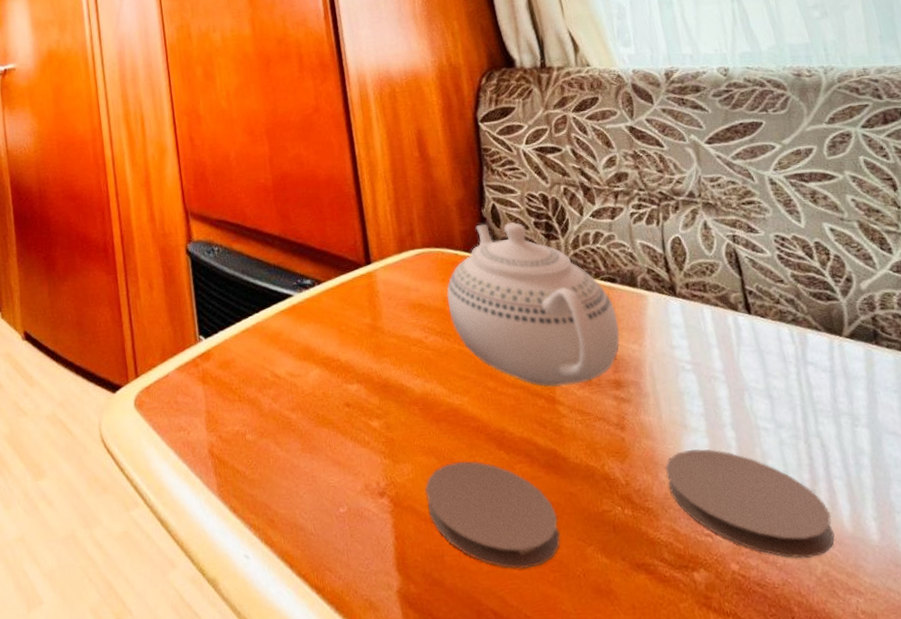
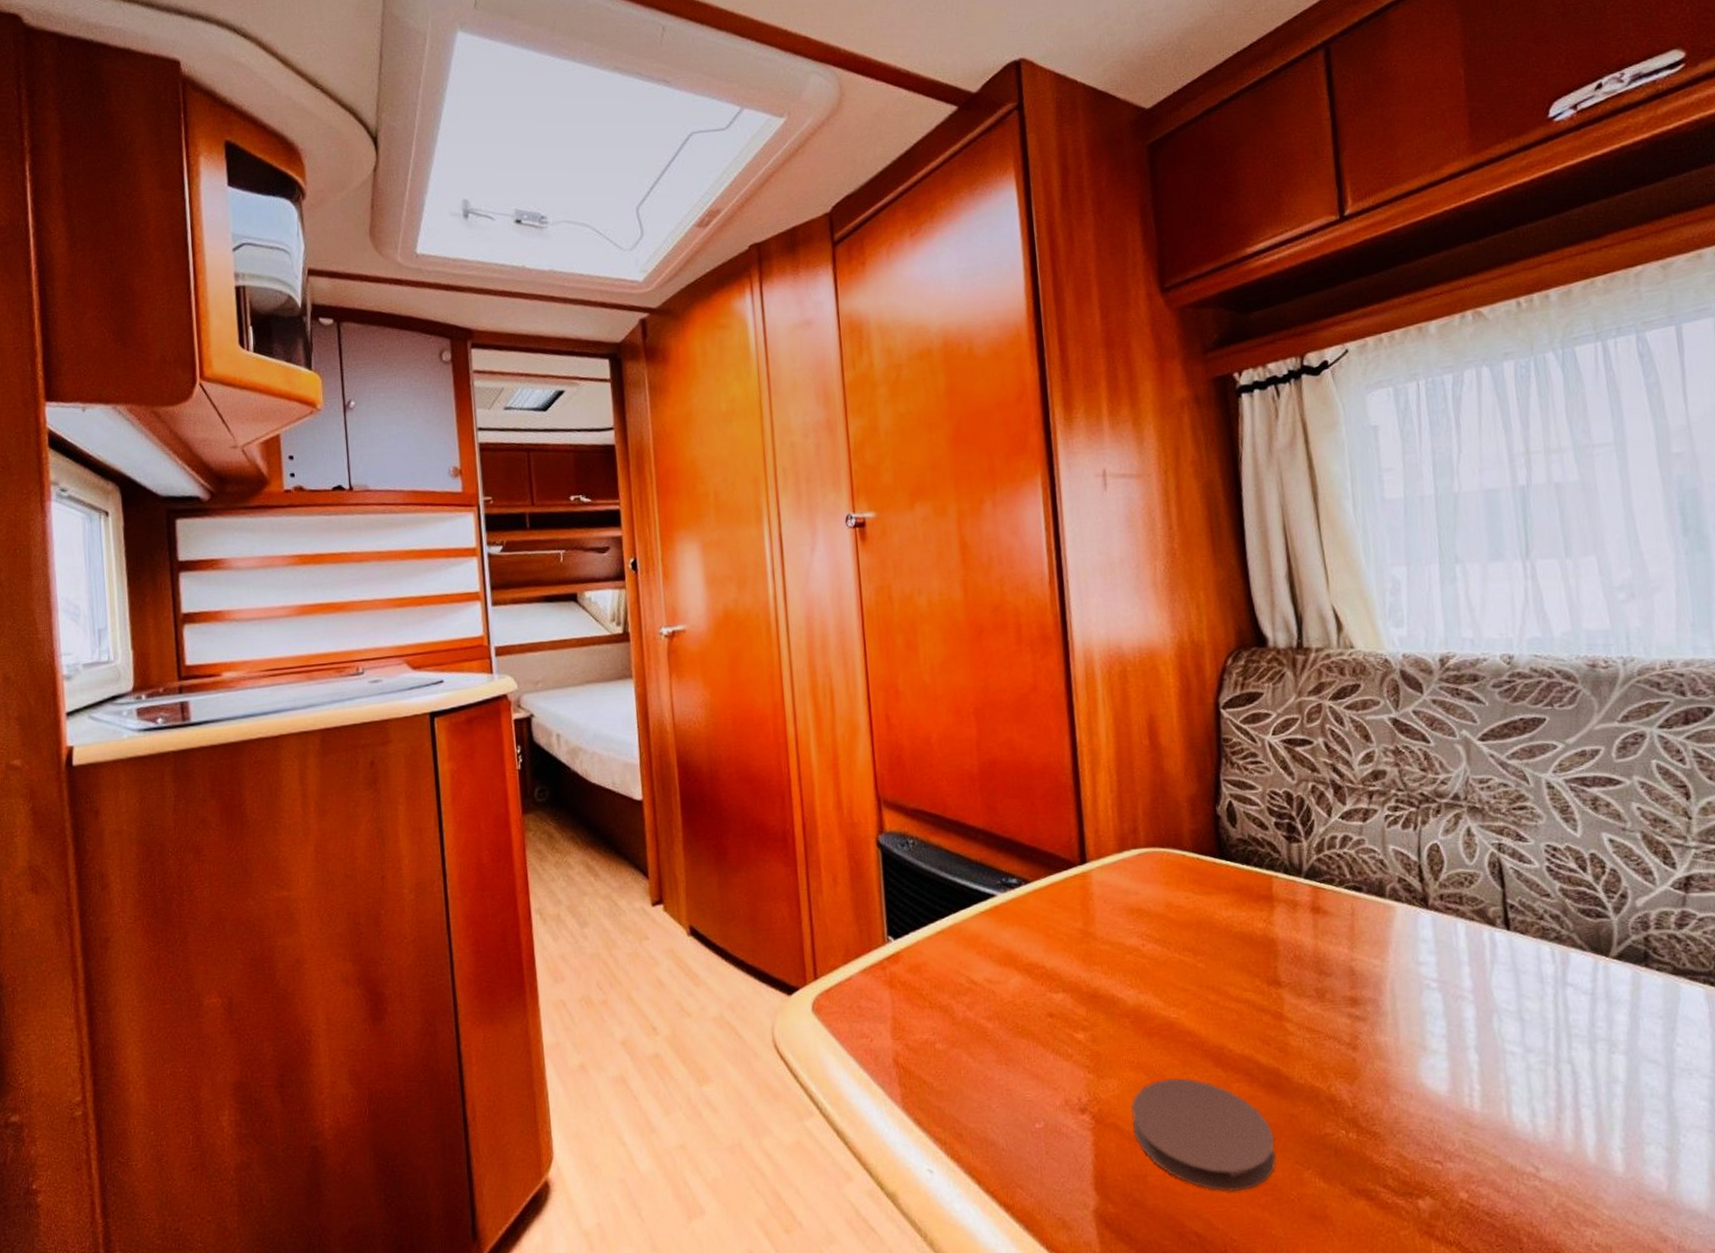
teapot: present [446,222,620,387] -> none [1169,821,1361,1003]
coaster: present [665,449,835,559] -> none [1398,1072,1576,1189]

